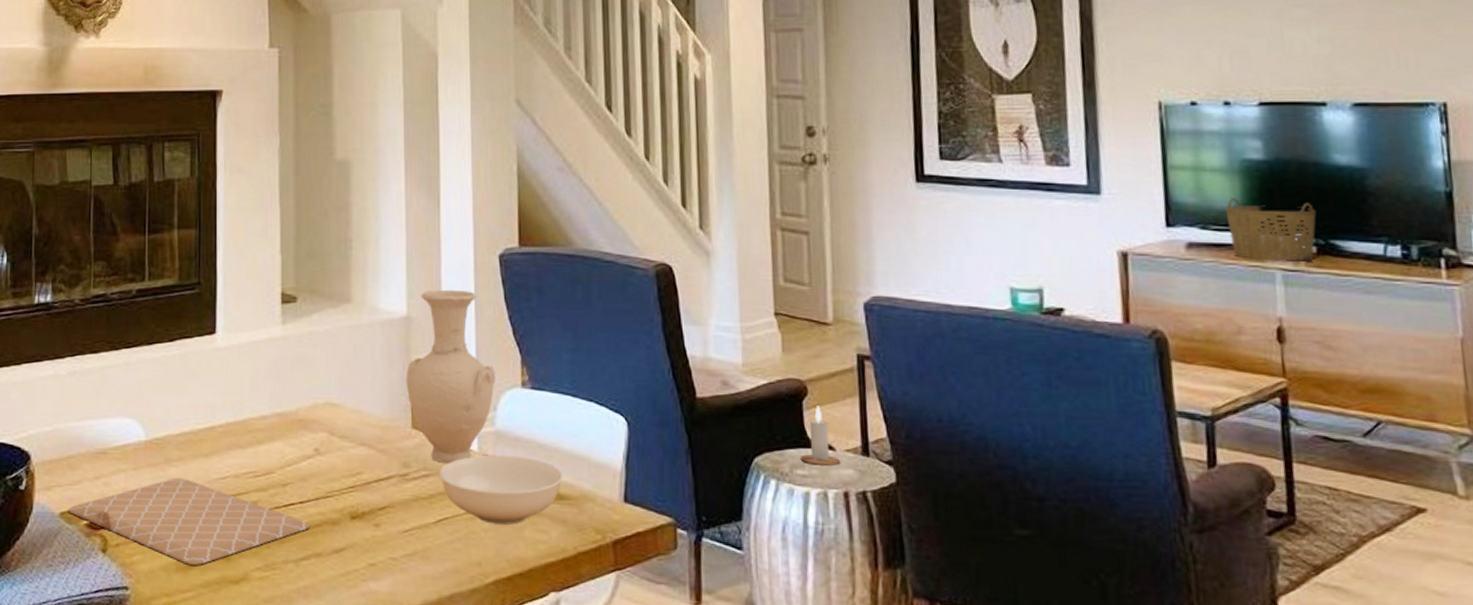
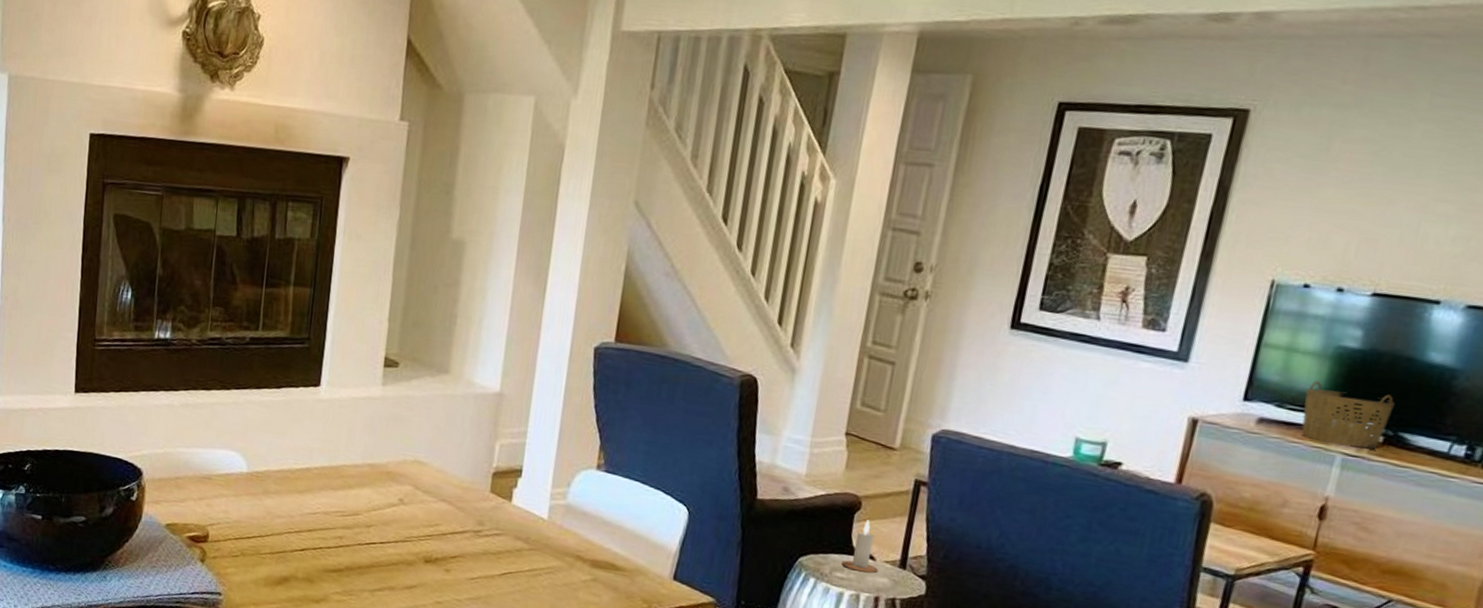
placemat: present [68,478,310,566] -> none [173,507,388,584]
vase: present [405,289,495,465] -> none [490,372,574,528]
bowl: present [439,454,564,525] -> none [509,523,622,586]

